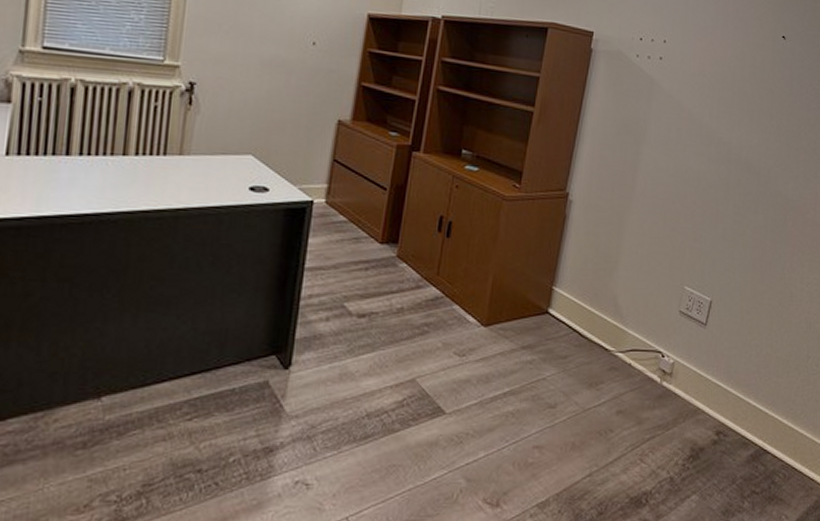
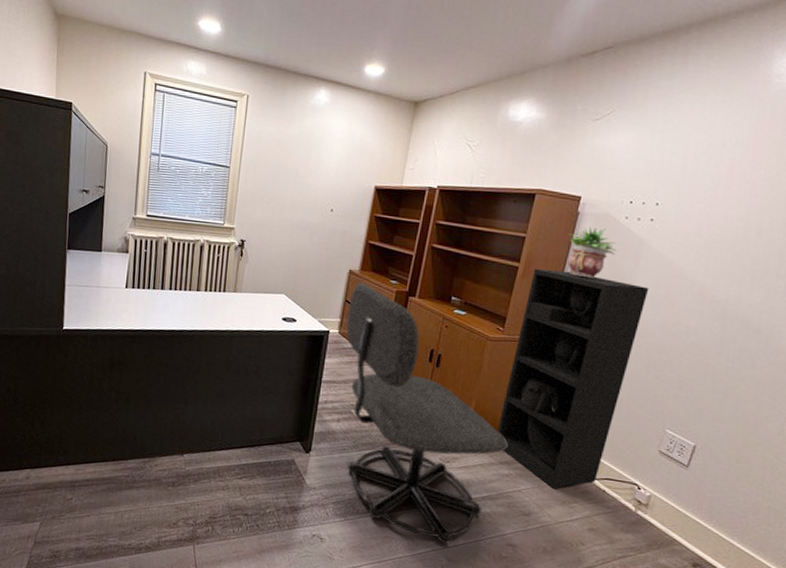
office chair: none [335,136,530,462] -> present [346,282,508,545]
shelving unit: none [517,113,662,370] -> present [497,268,649,489]
potted plant: none [583,64,630,124] -> present [568,226,617,279]

